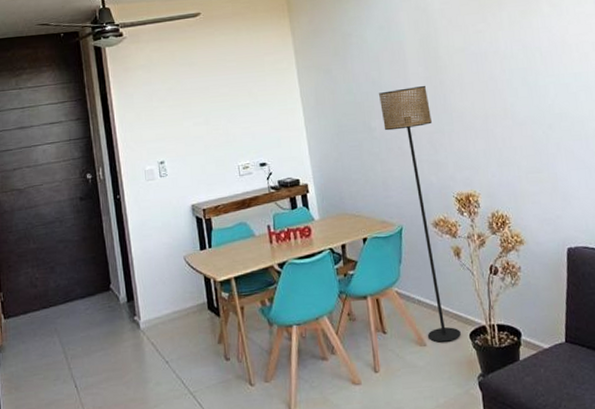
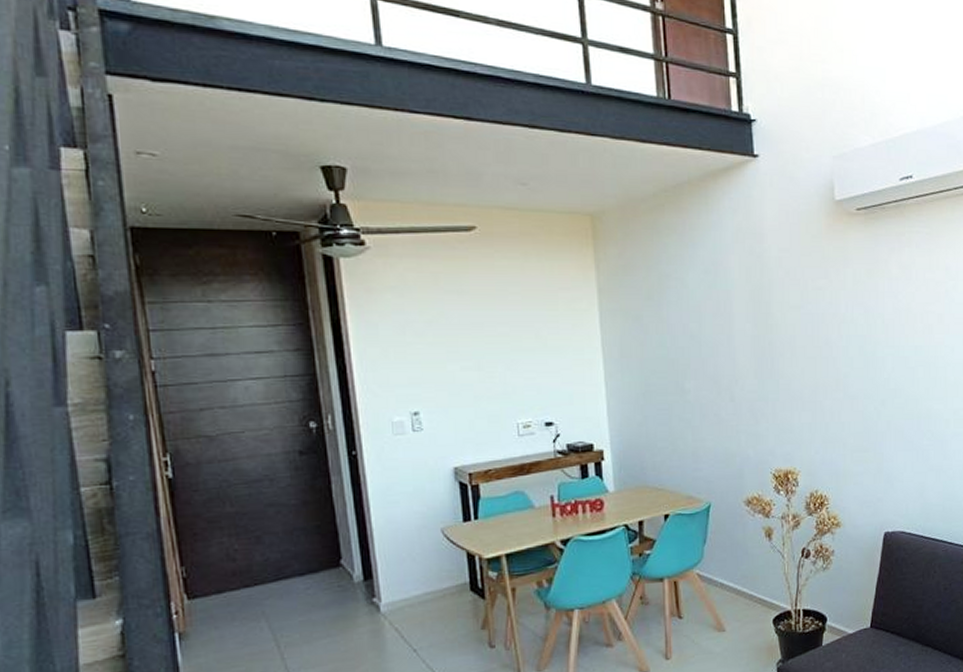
floor lamp: present [379,85,461,343] -> none [697,345,763,628]

